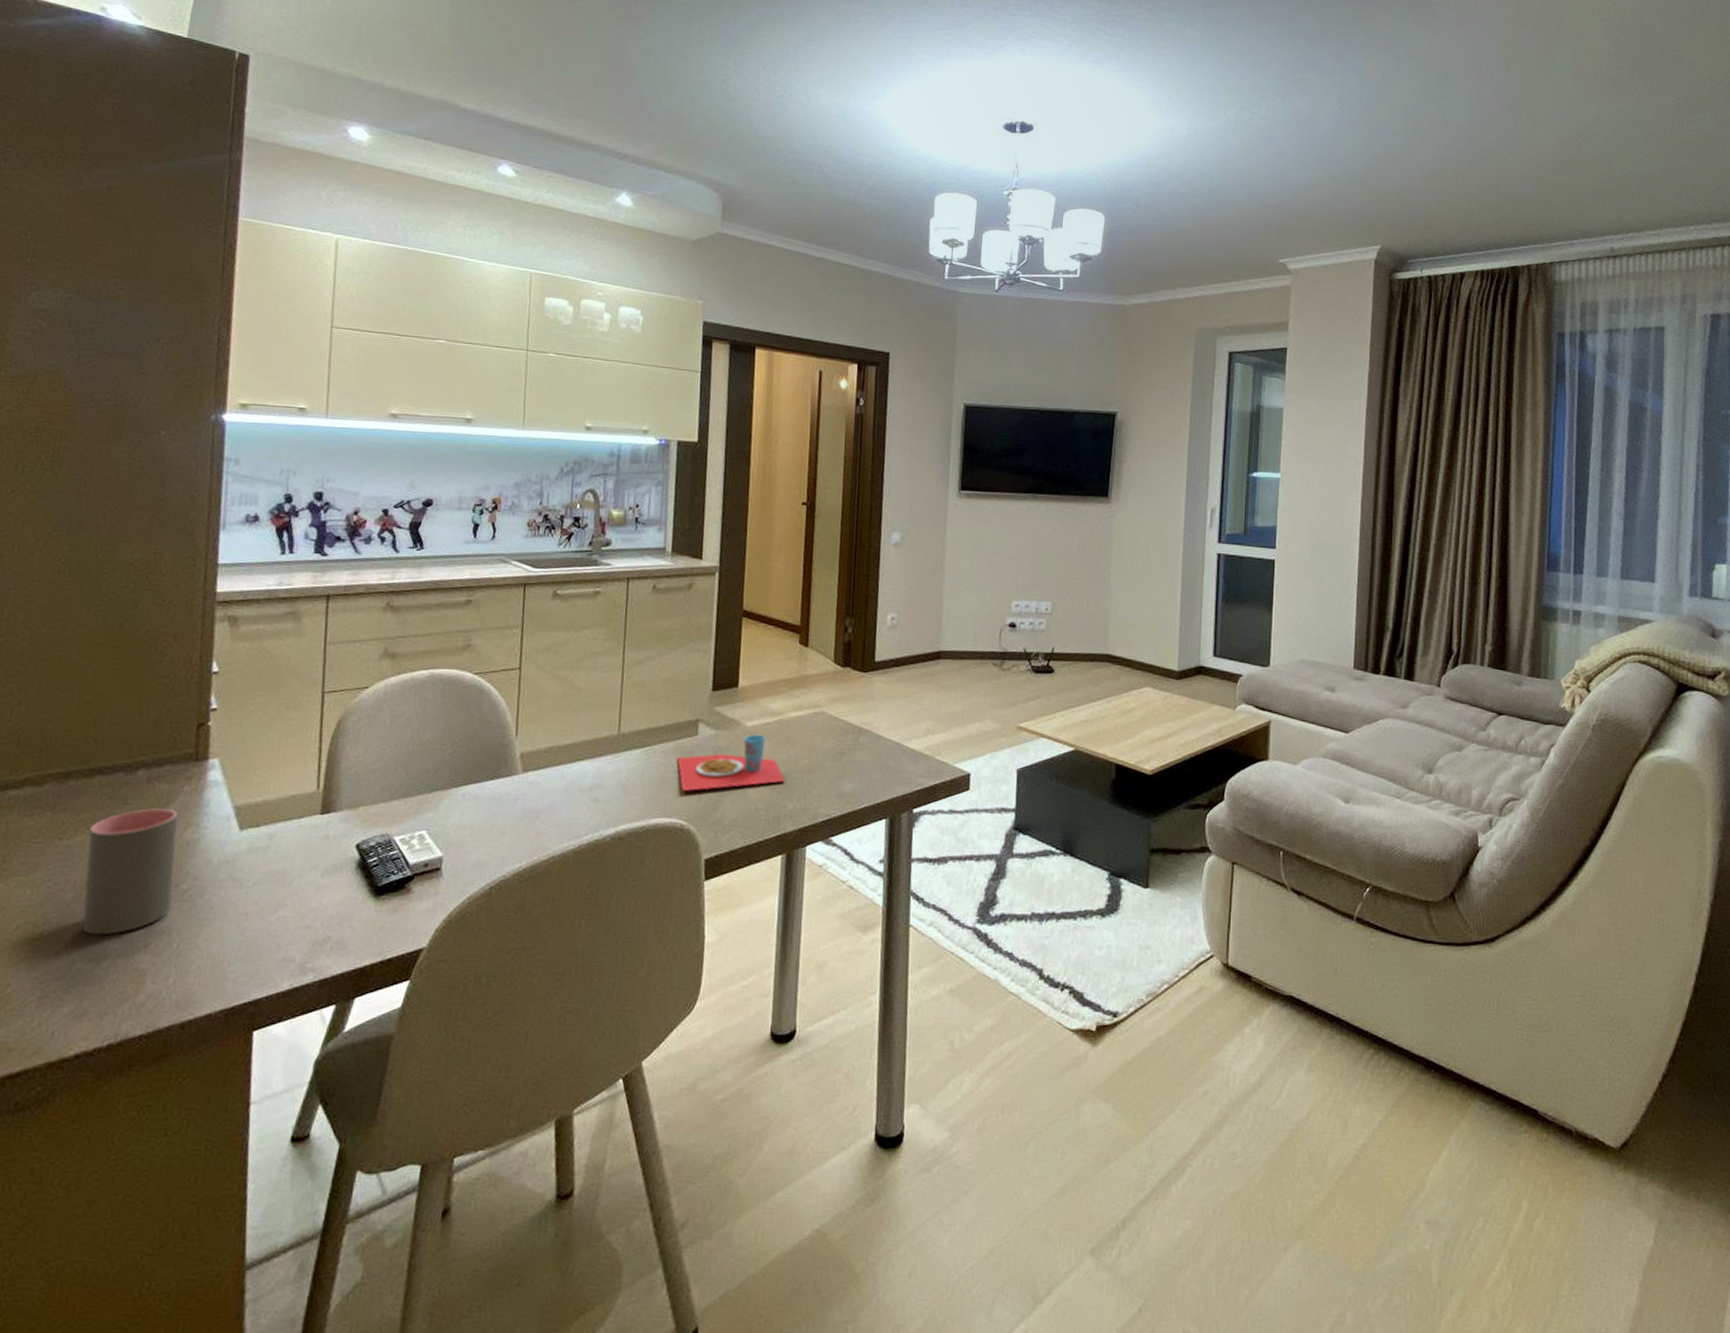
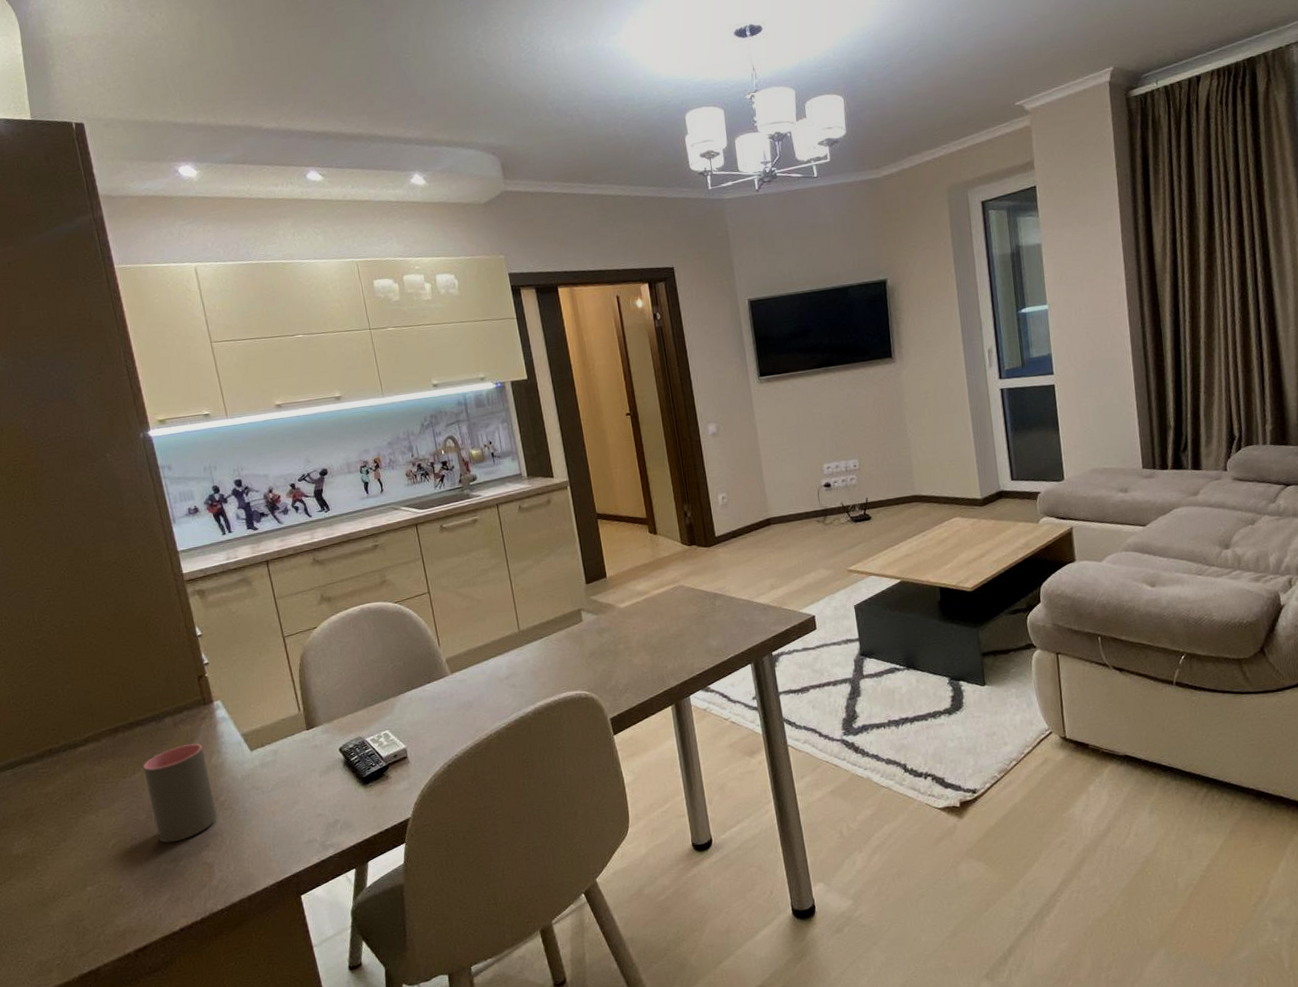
place setting: present [677,734,785,791] -> none [570,612,662,668]

